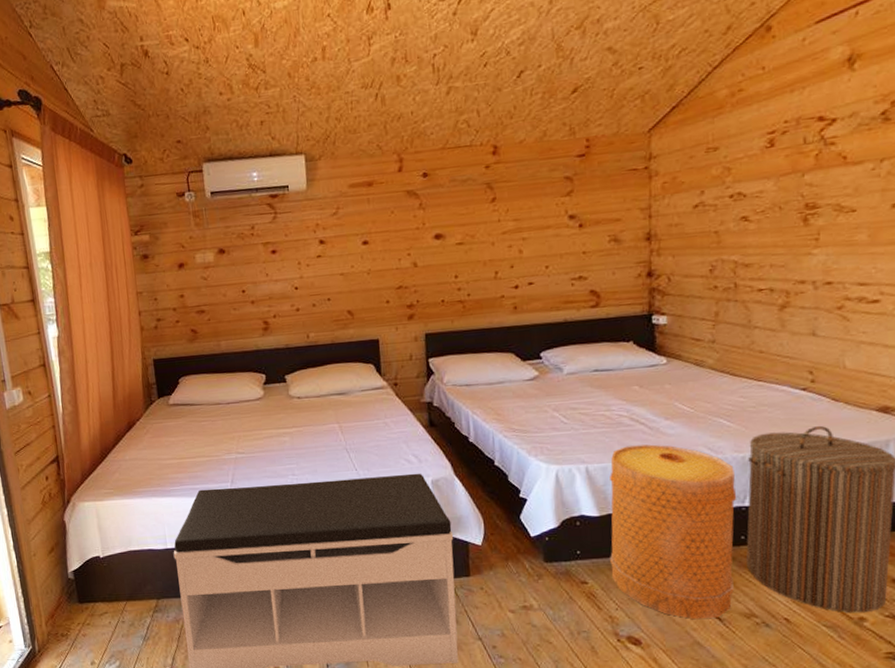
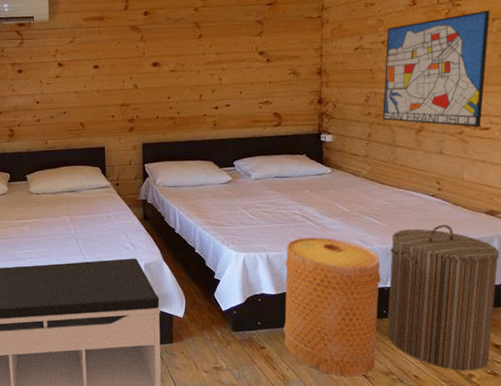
wall art: none [733,148,877,301] -> present [383,10,490,128]

